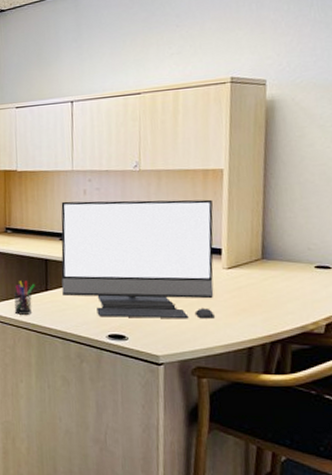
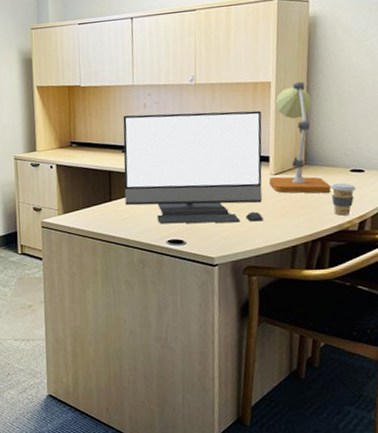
pen holder: present [14,281,35,315] -> none [80,192,100,225]
desk lamp: none [221,169,292,291] -> present [269,81,331,194]
coffee cup: none [292,280,322,316] -> present [330,183,356,216]

